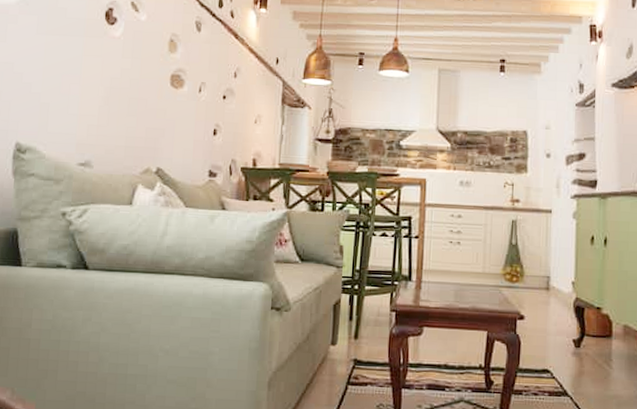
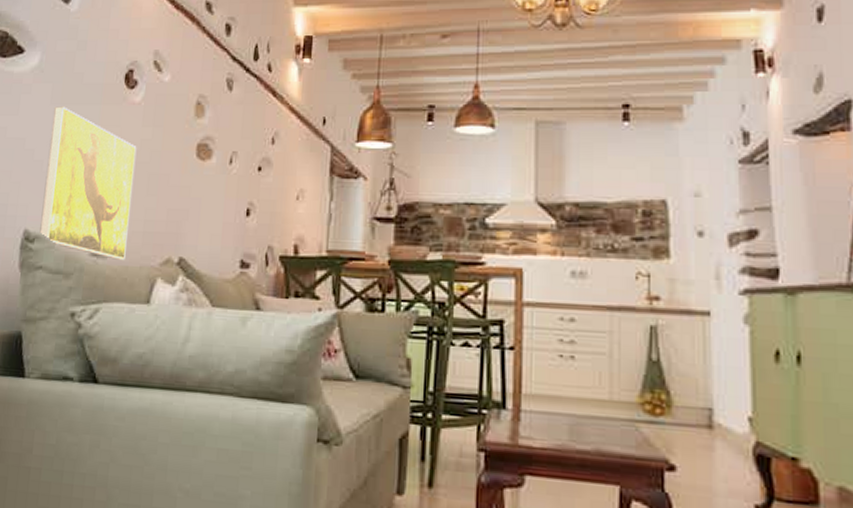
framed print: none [30,36,118,169] -> present [39,106,137,260]

